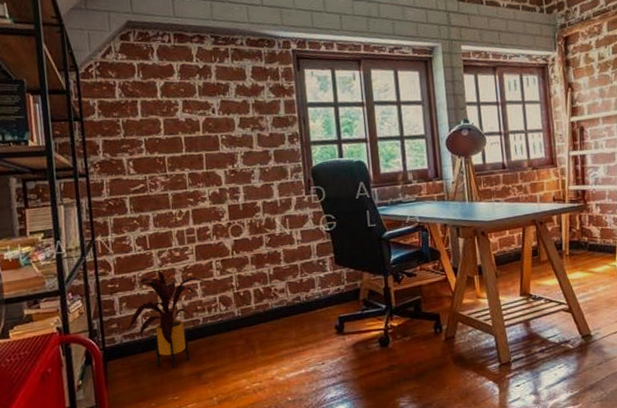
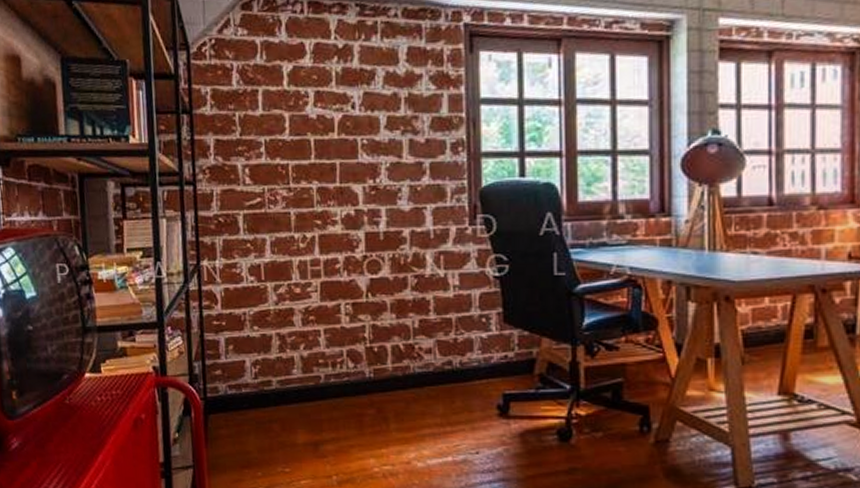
house plant: present [127,270,207,369] -> none [233,309,333,433]

